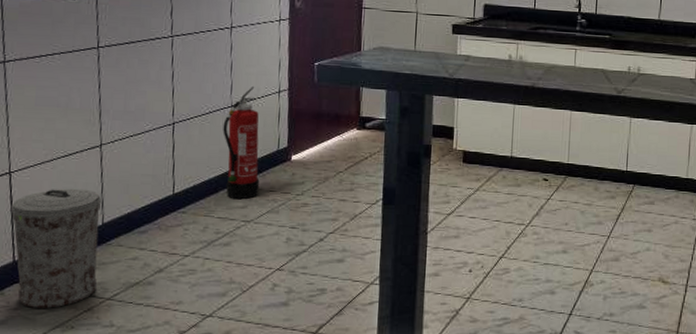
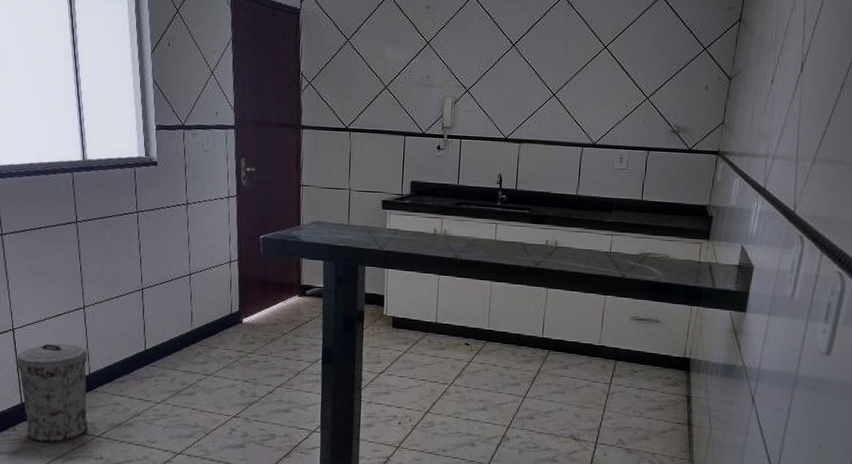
fire extinguisher: present [223,85,260,200] -> none [184,256,217,356]

